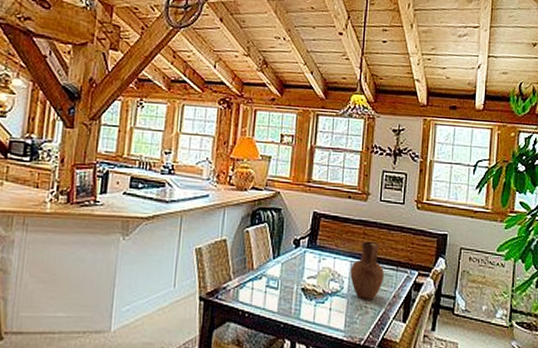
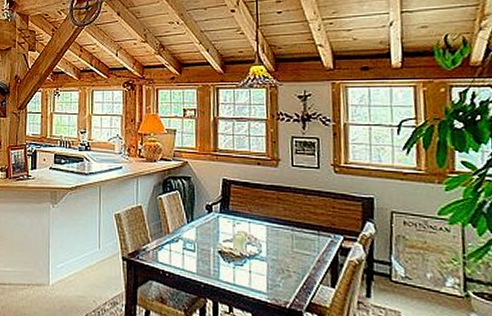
vase: present [350,240,384,300] -> none [267,205,305,264]

